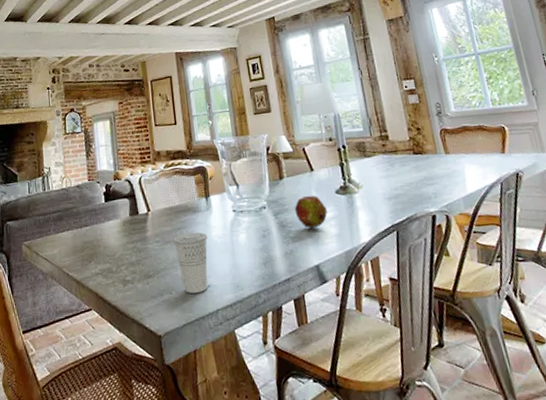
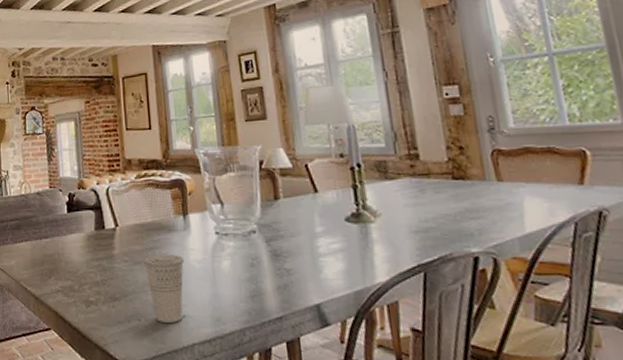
fruit: present [294,195,328,229] -> none [291,221,335,260]

